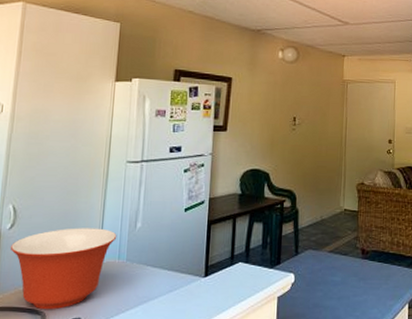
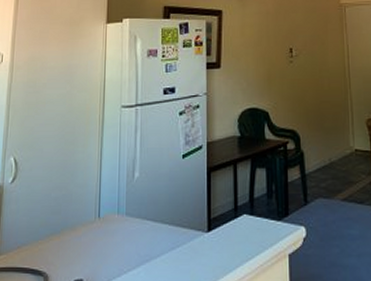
mixing bowl: present [10,228,117,309] -> none [12,179,115,269]

